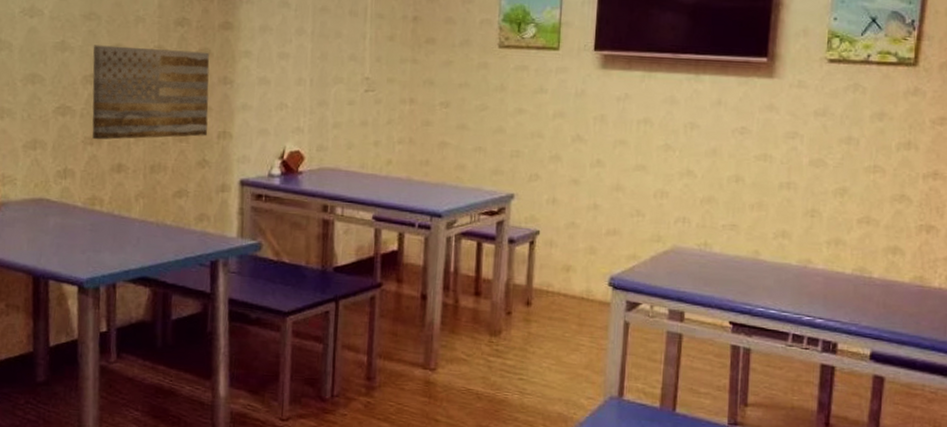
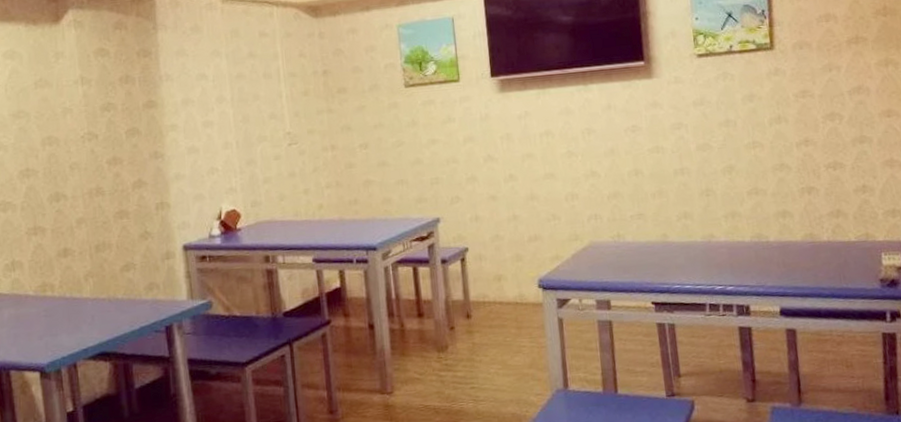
wall art: present [92,45,210,140] -> none [25,131,146,230]

